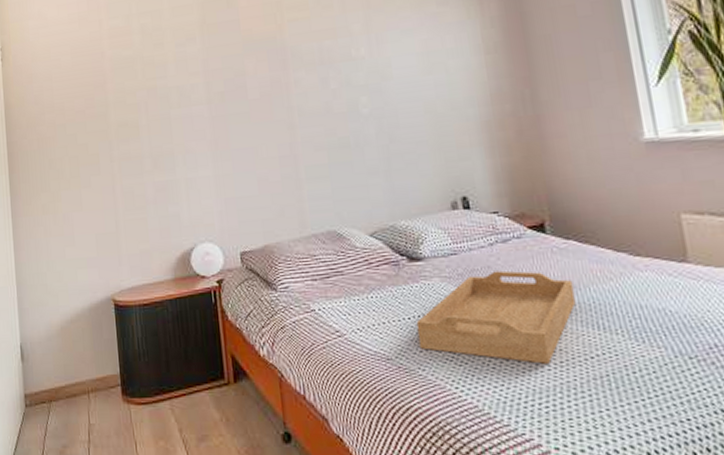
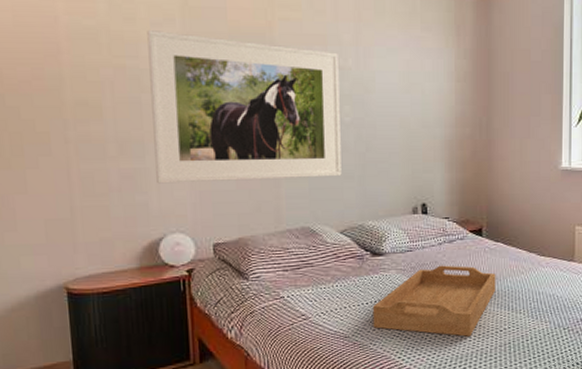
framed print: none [173,43,365,194] -> present [147,30,342,184]

